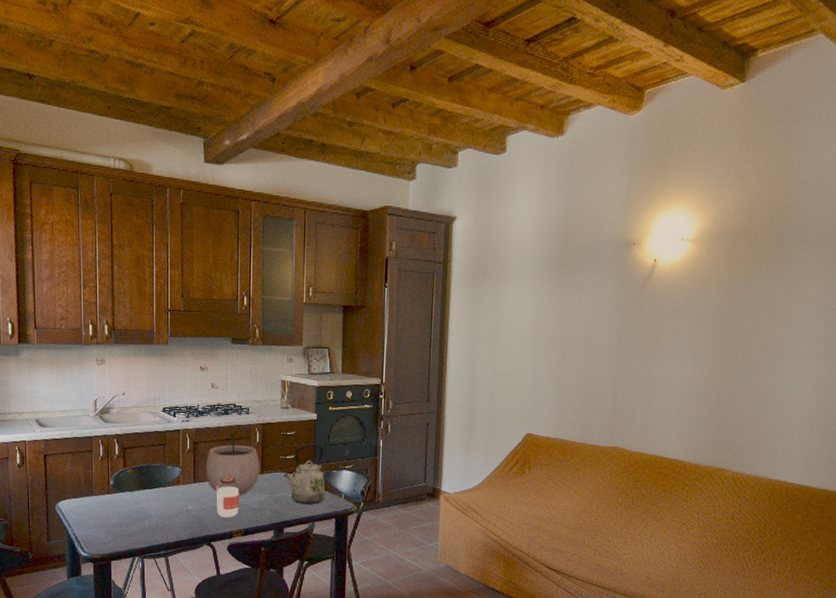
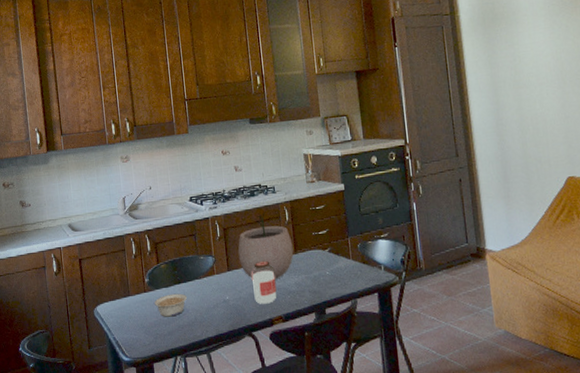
legume: none [118,498,150,520] -> present [154,293,187,317]
kettle: present [284,445,326,504] -> none [318,216,365,281]

